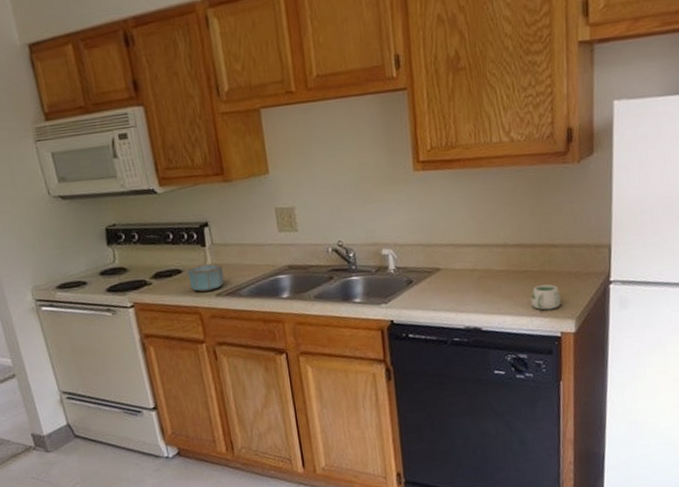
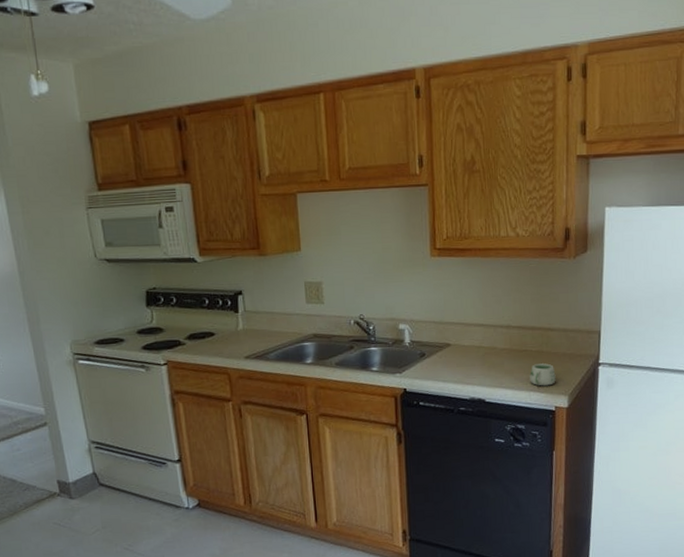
bowl: present [187,263,224,292] -> none [220,328,253,354]

